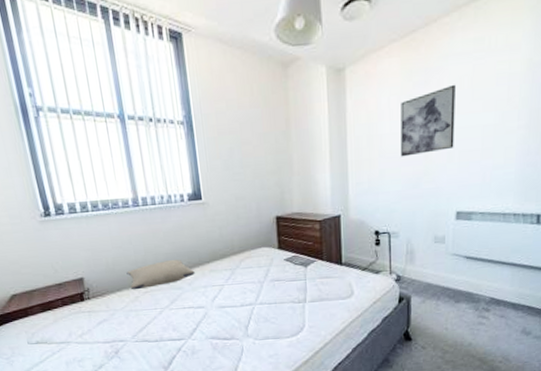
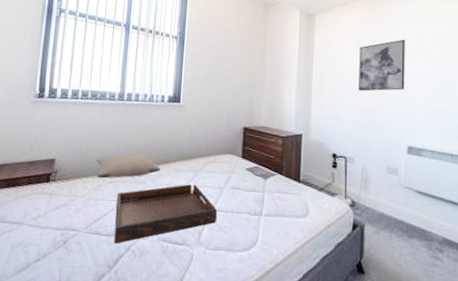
serving tray: none [156,282,262,347] -> present [114,184,218,244]

